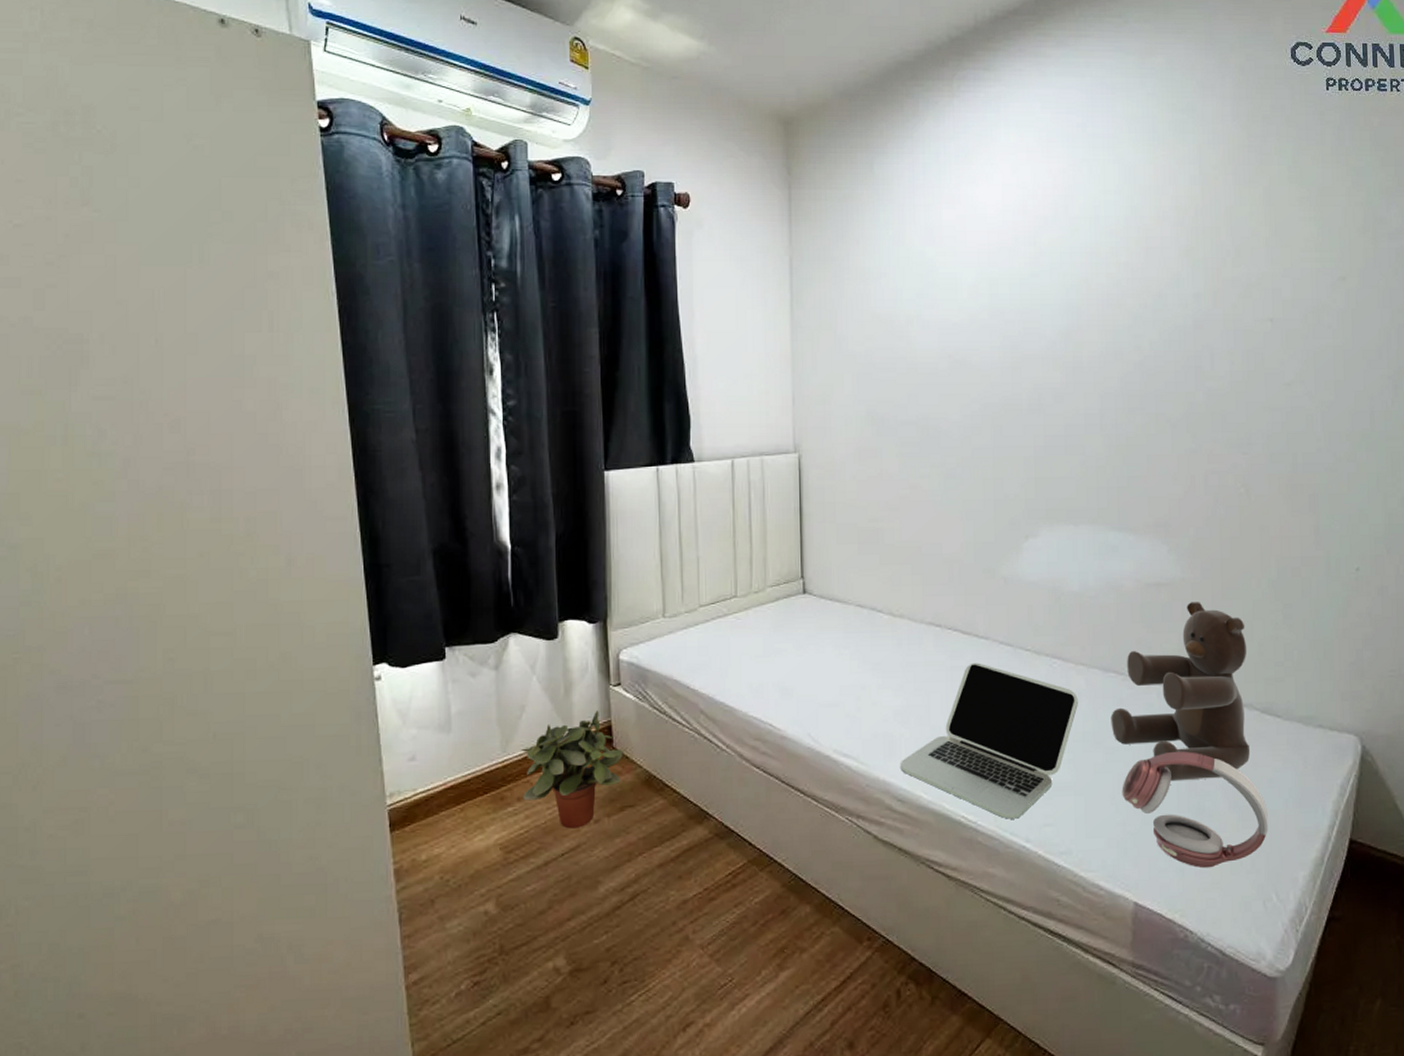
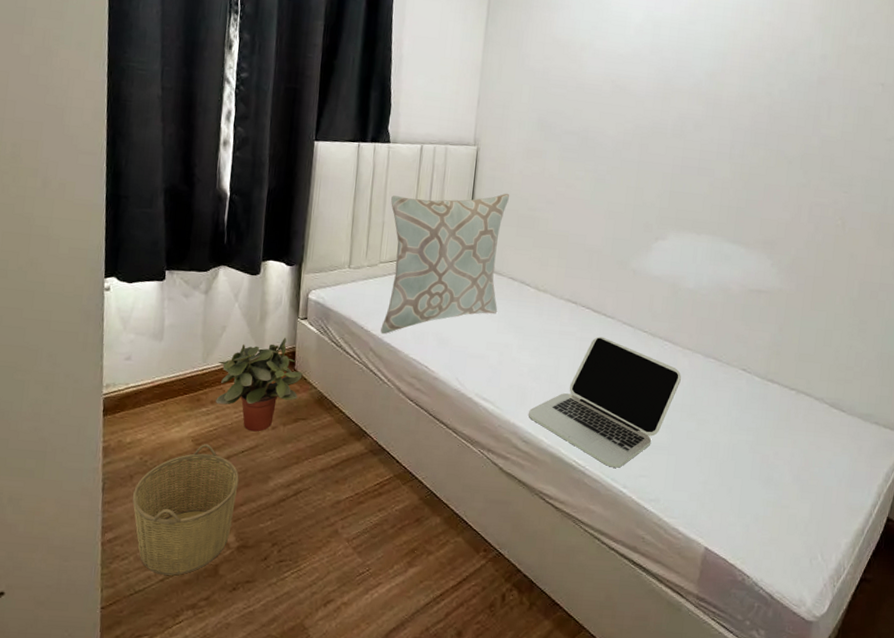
basket: none [436,850,562,1017] -> present [132,444,239,576]
pillow: none [704,504,846,692] -> present [380,193,510,334]
teddy bear: present [1111,602,1251,782] -> none [705,309,826,456]
headphones: present [1122,751,1268,869] -> none [707,429,824,527]

